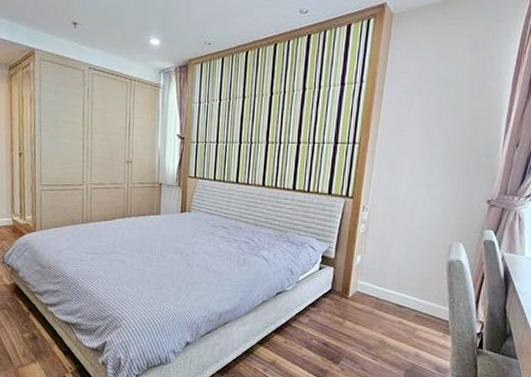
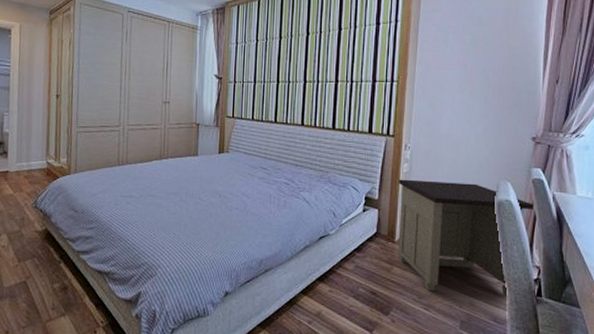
nightstand: none [350,239,483,350] -> present [398,179,533,298]

